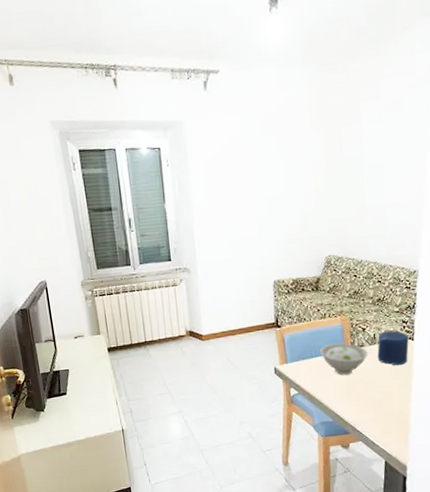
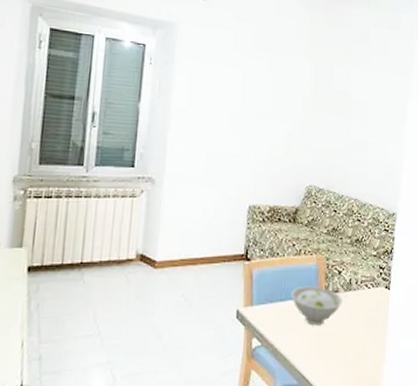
candle: present [377,330,409,366] -> none [352,277,385,319]

